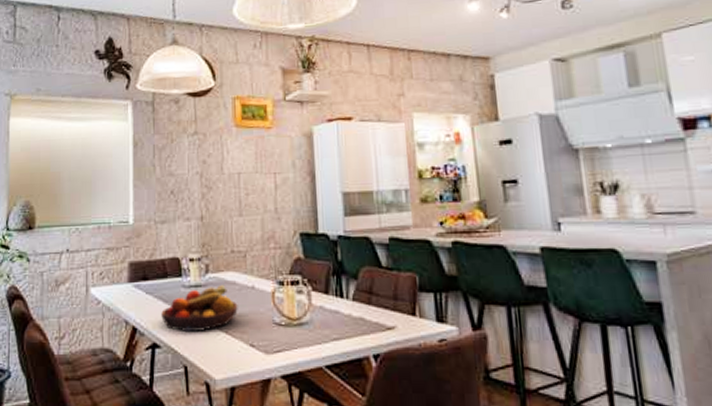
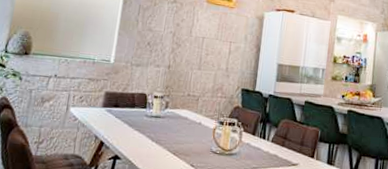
fruit bowl: present [161,285,238,333] -> none [125,118,187,151]

